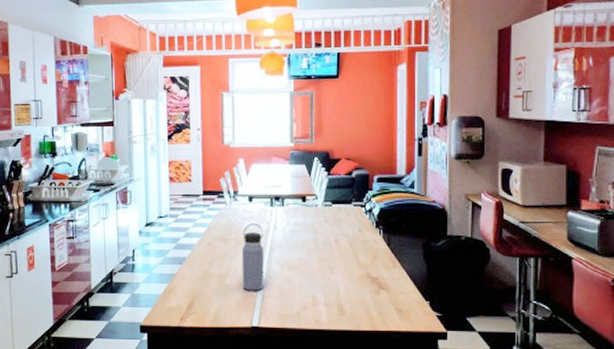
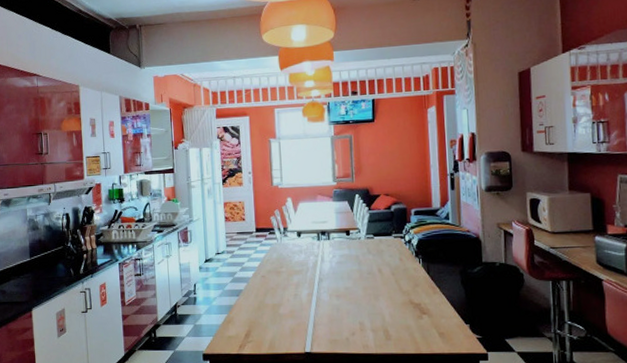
water bottle: present [241,223,264,291] -> none [293,256,315,319]

